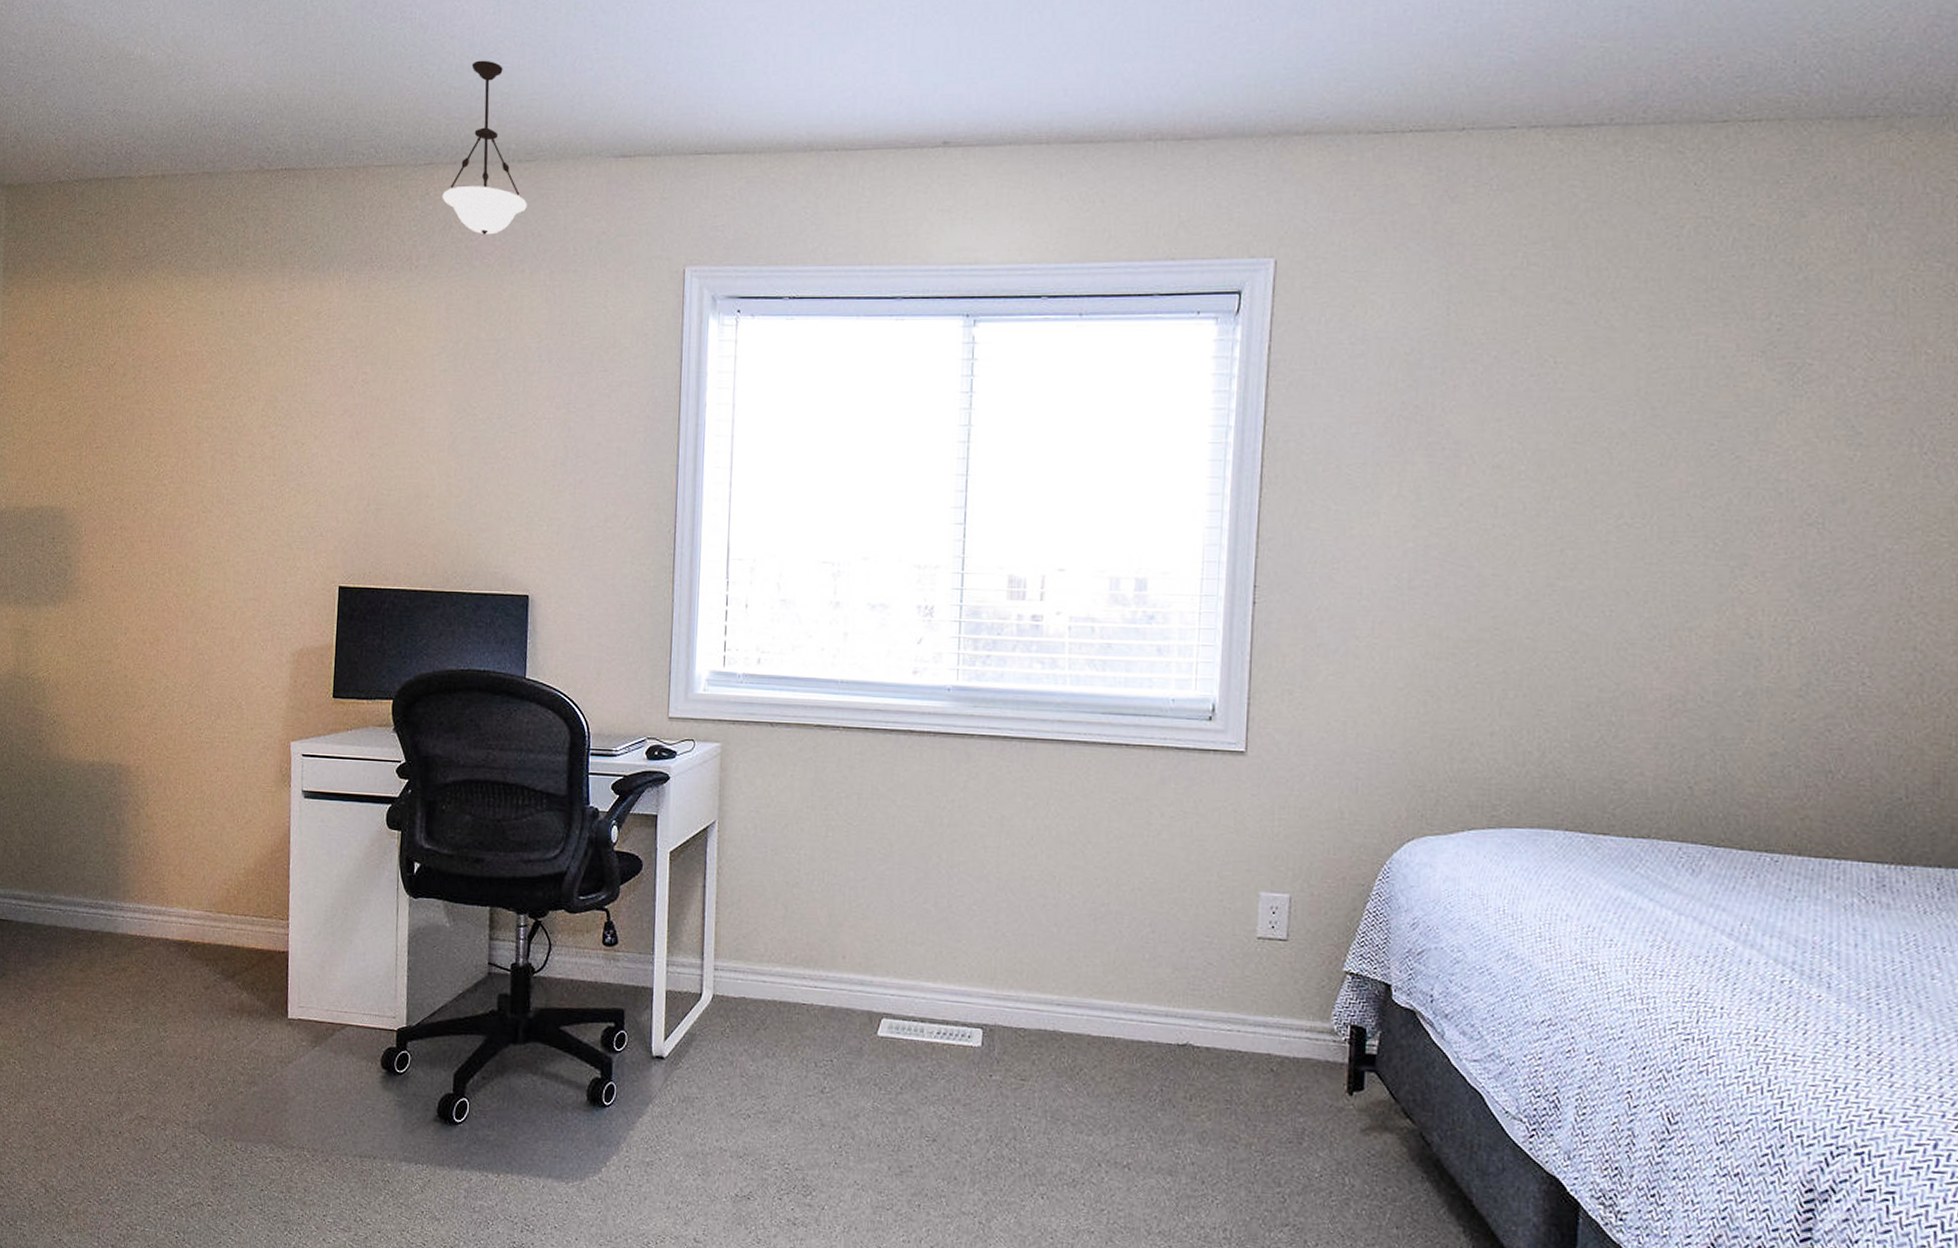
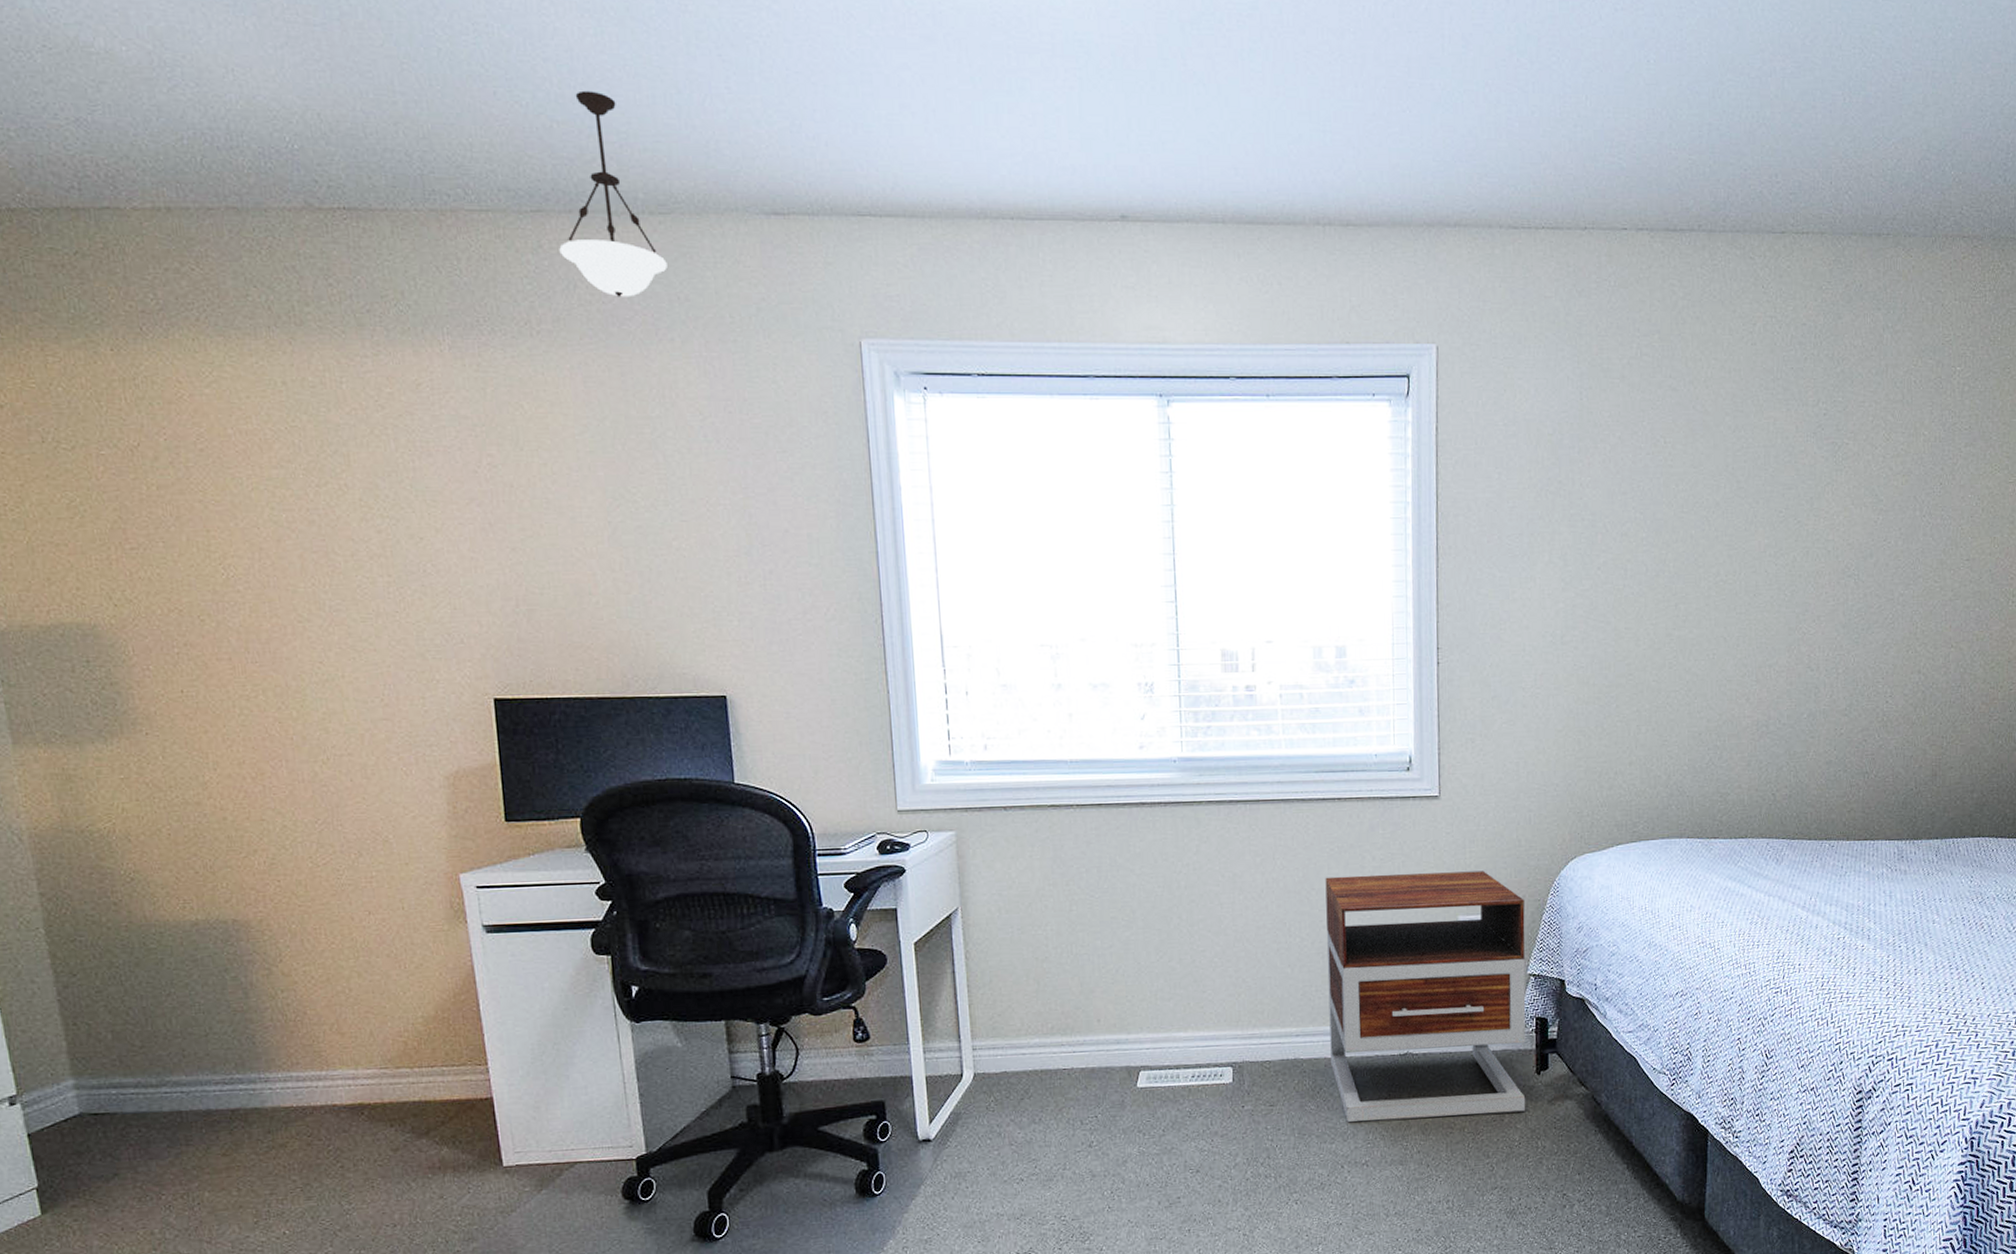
nightstand: none [1095,830,1344,1137] -> present [1325,871,1526,1123]

